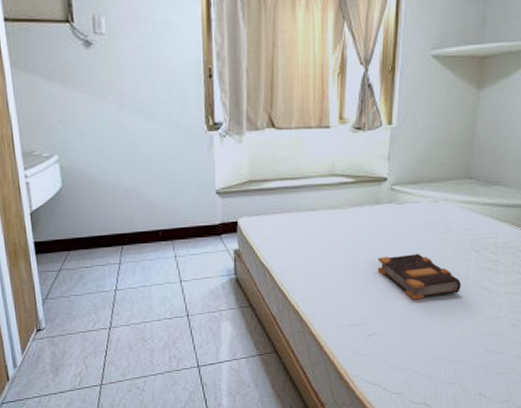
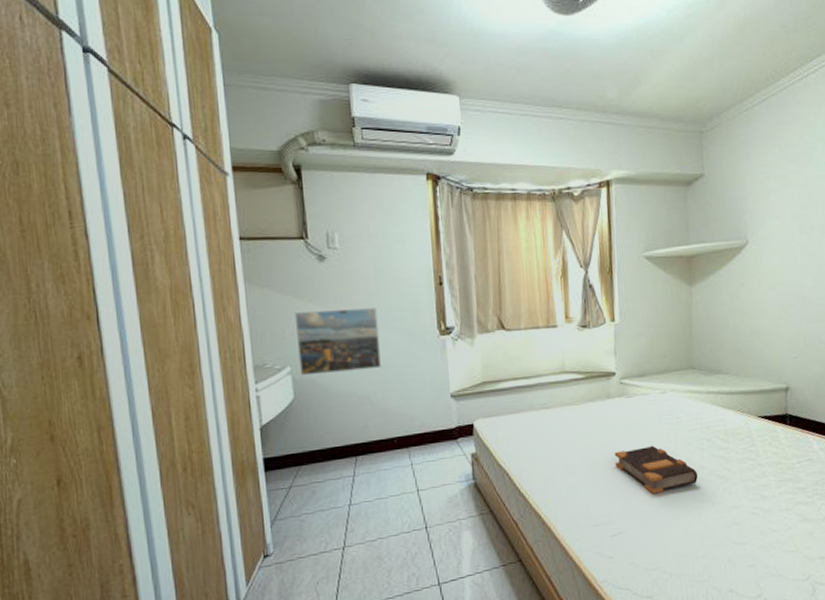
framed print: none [61,99,147,165] -> present [294,308,381,376]

